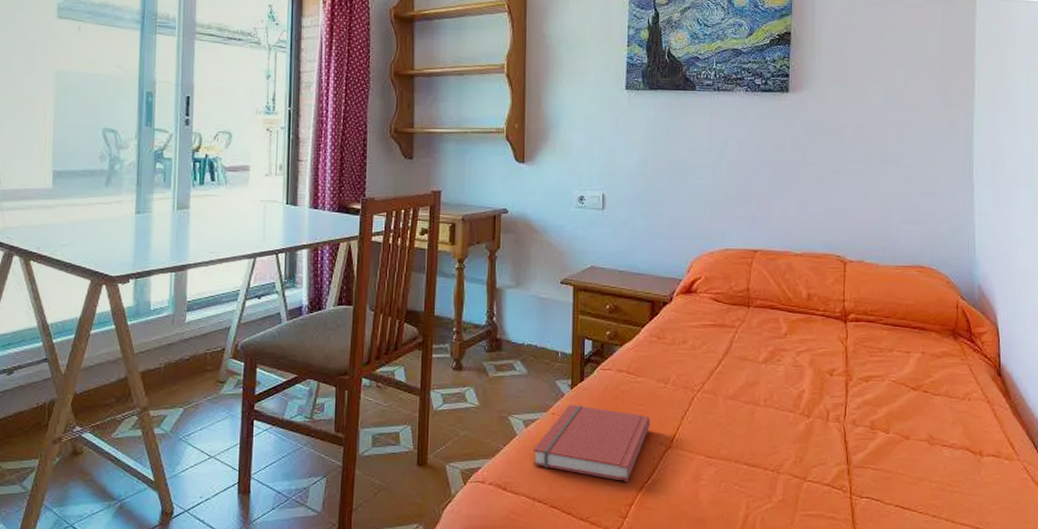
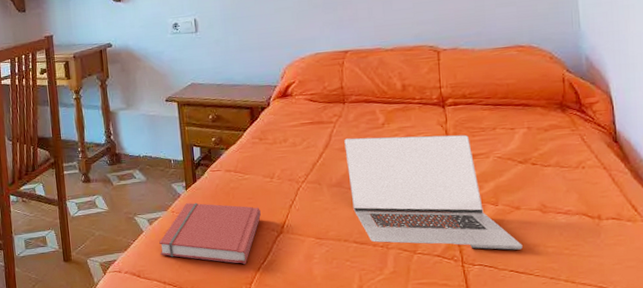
laptop: none [745,346,909,483] -> present [344,134,523,250]

